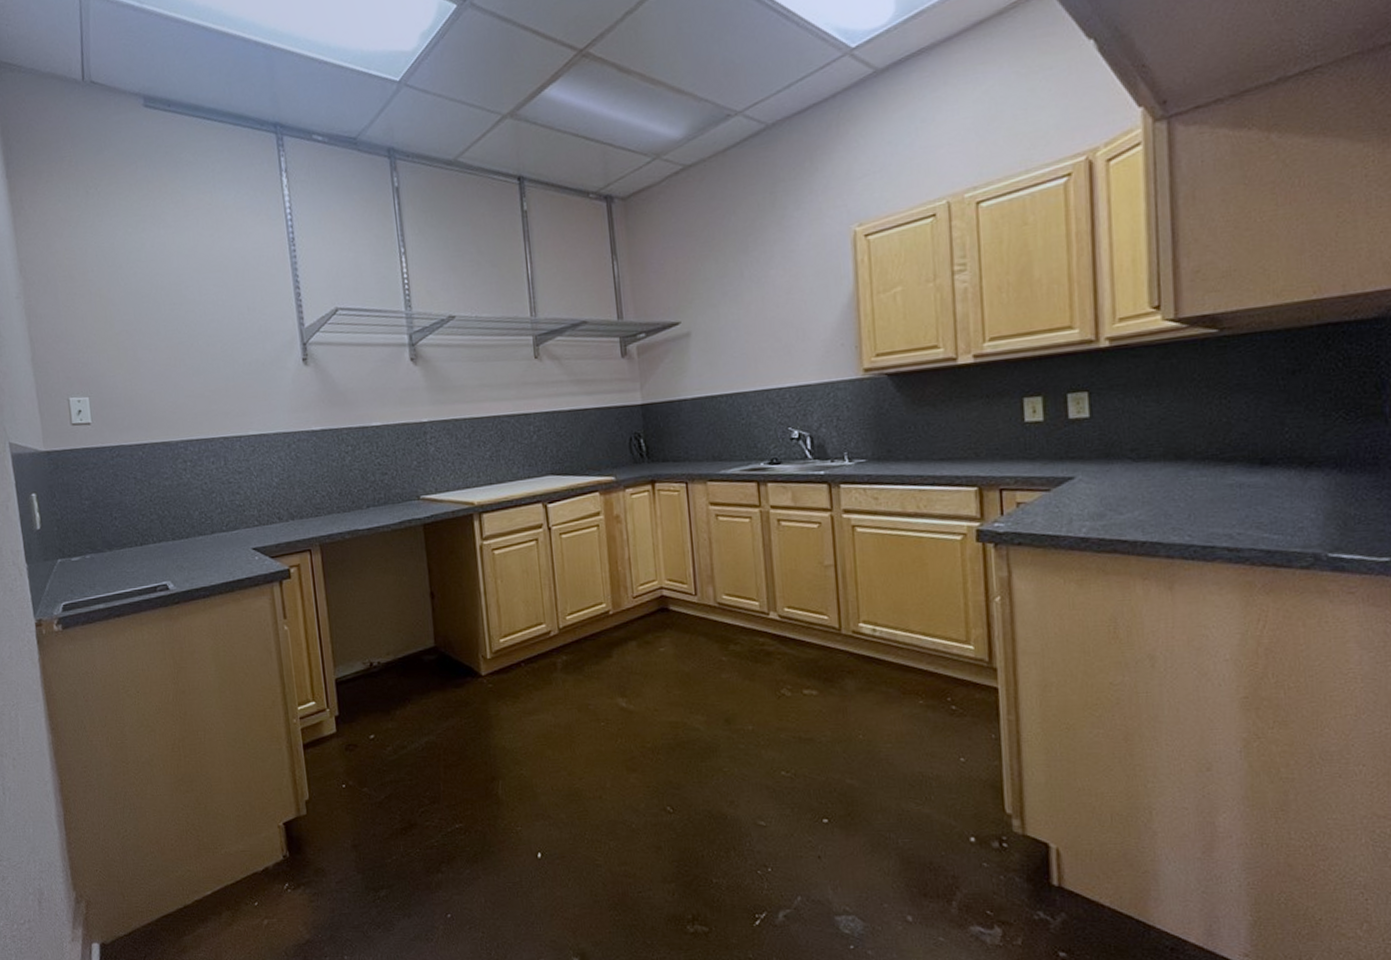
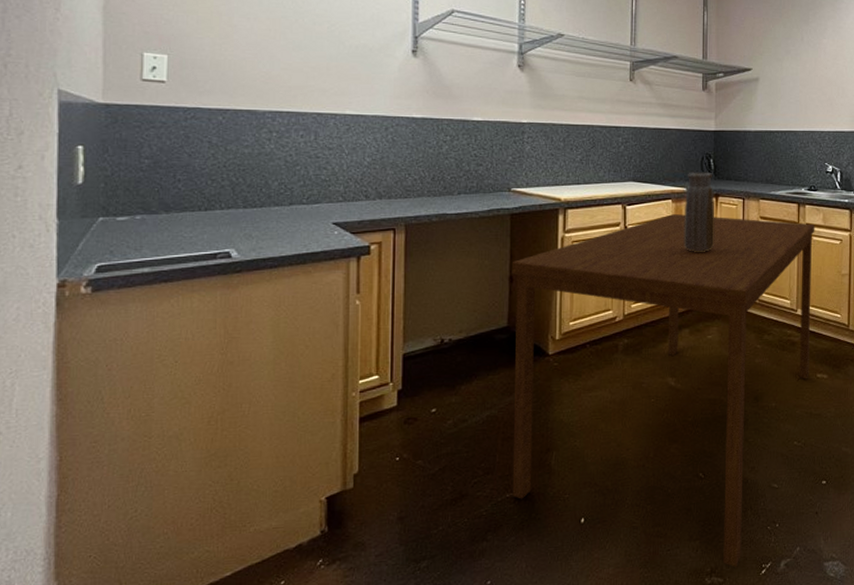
dining table: none [430,505,793,915] -> present [511,214,815,567]
vase: none [615,454,656,552] -> present [683,172,715,252]

